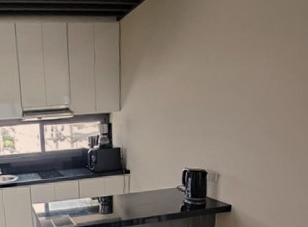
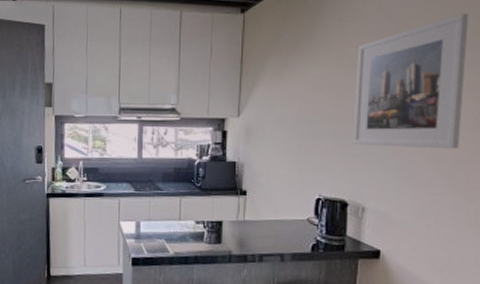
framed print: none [210,10,297,125] -> present [353,14,469,150]

